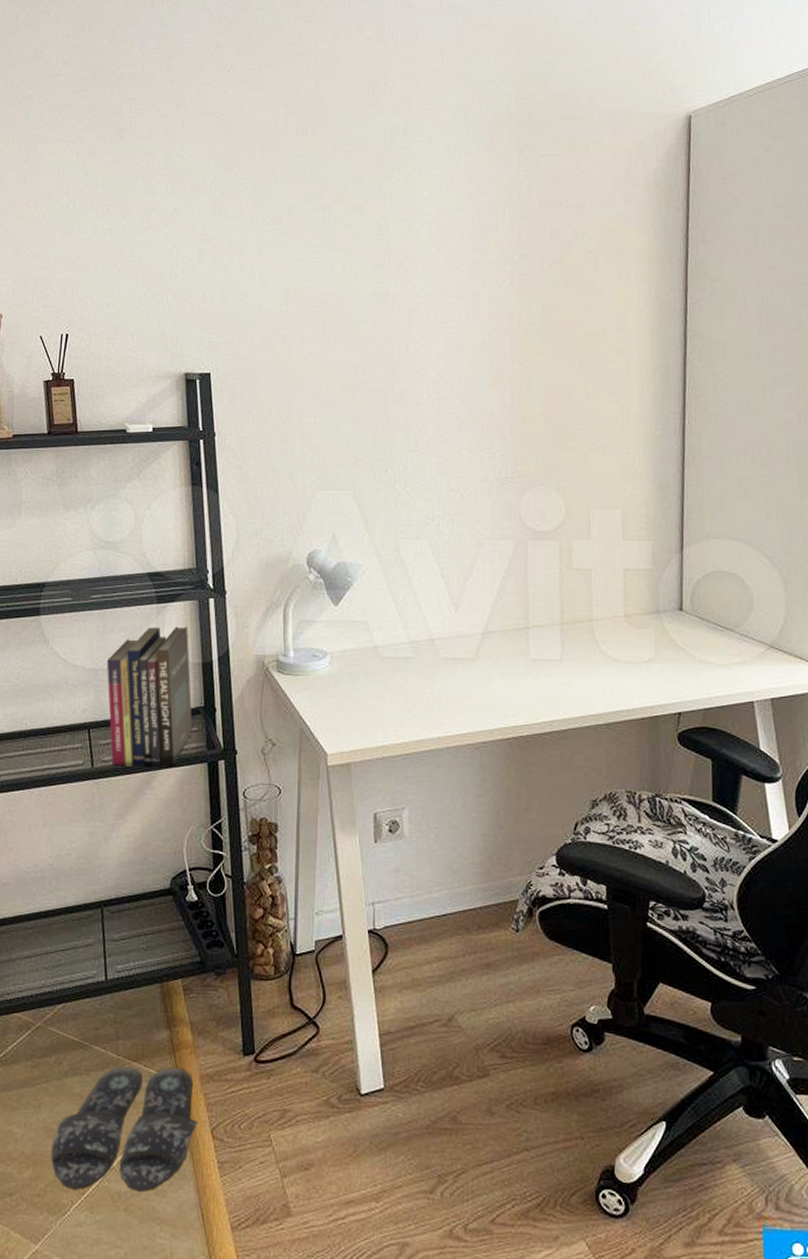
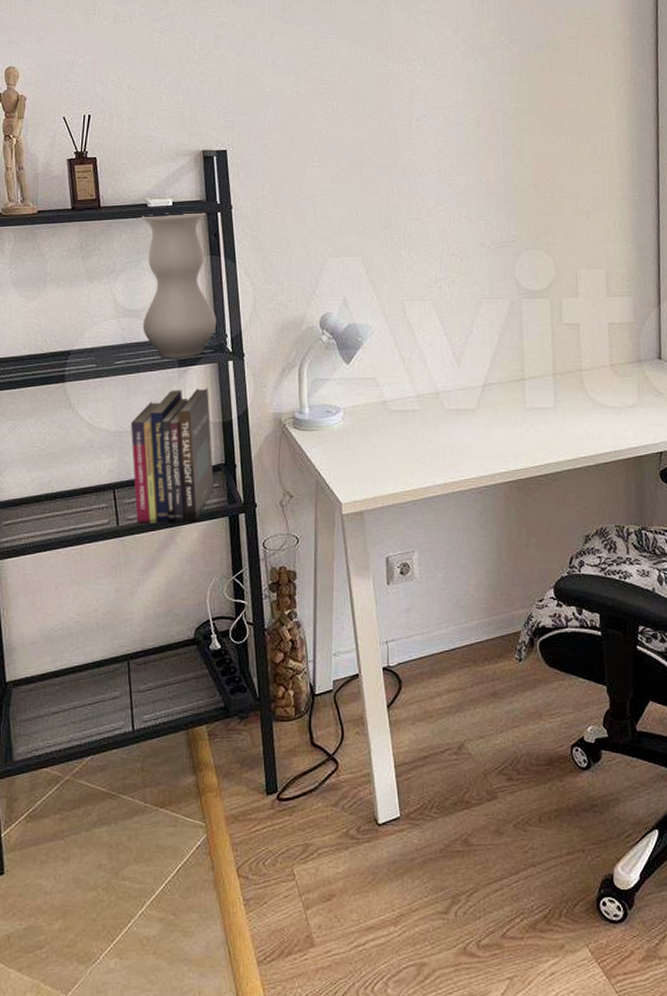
slippers: present [51,1067,197,1191] -> none [81,811,223,937]
vase: none [119,439,197,595] -> present [141,212,216,360]

